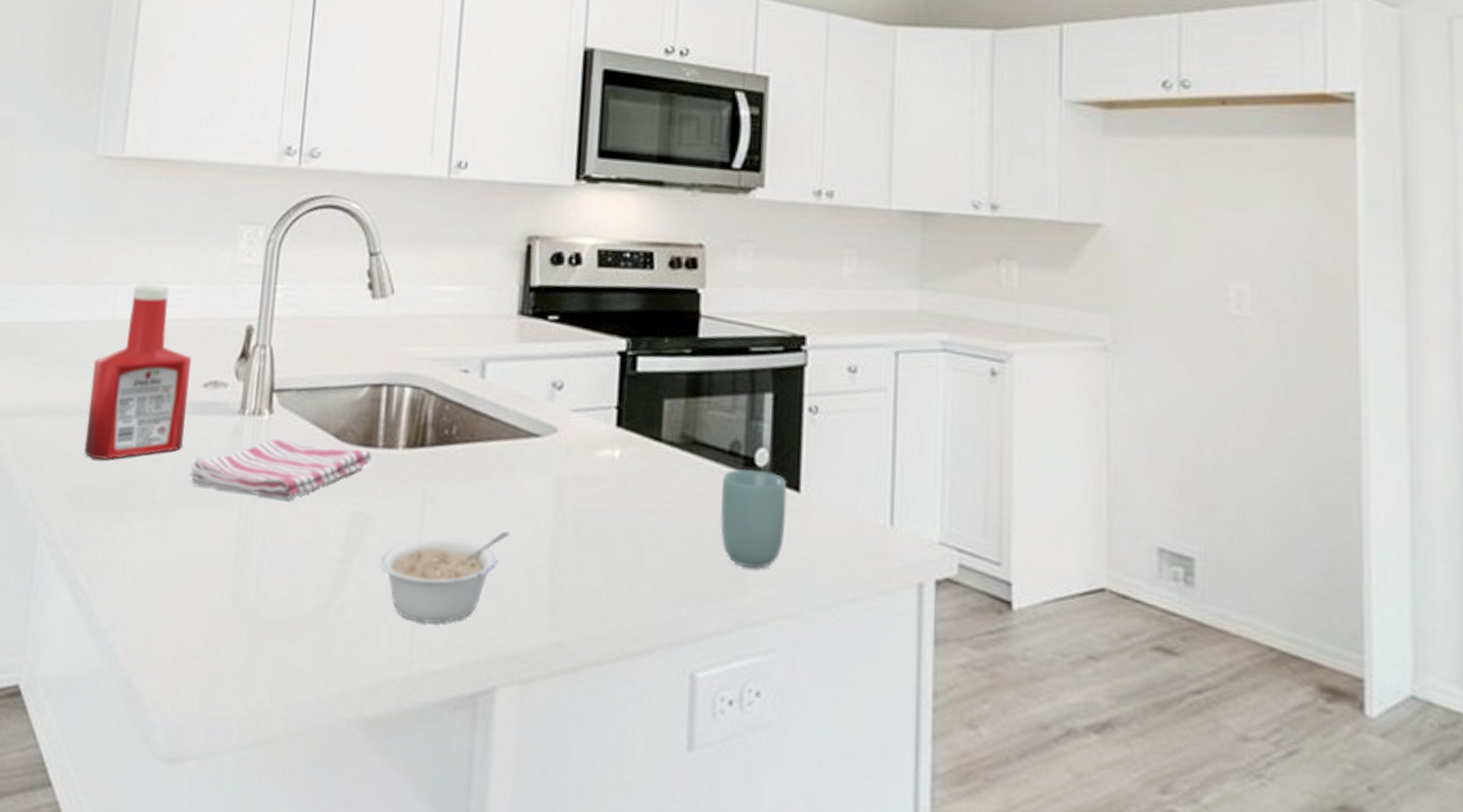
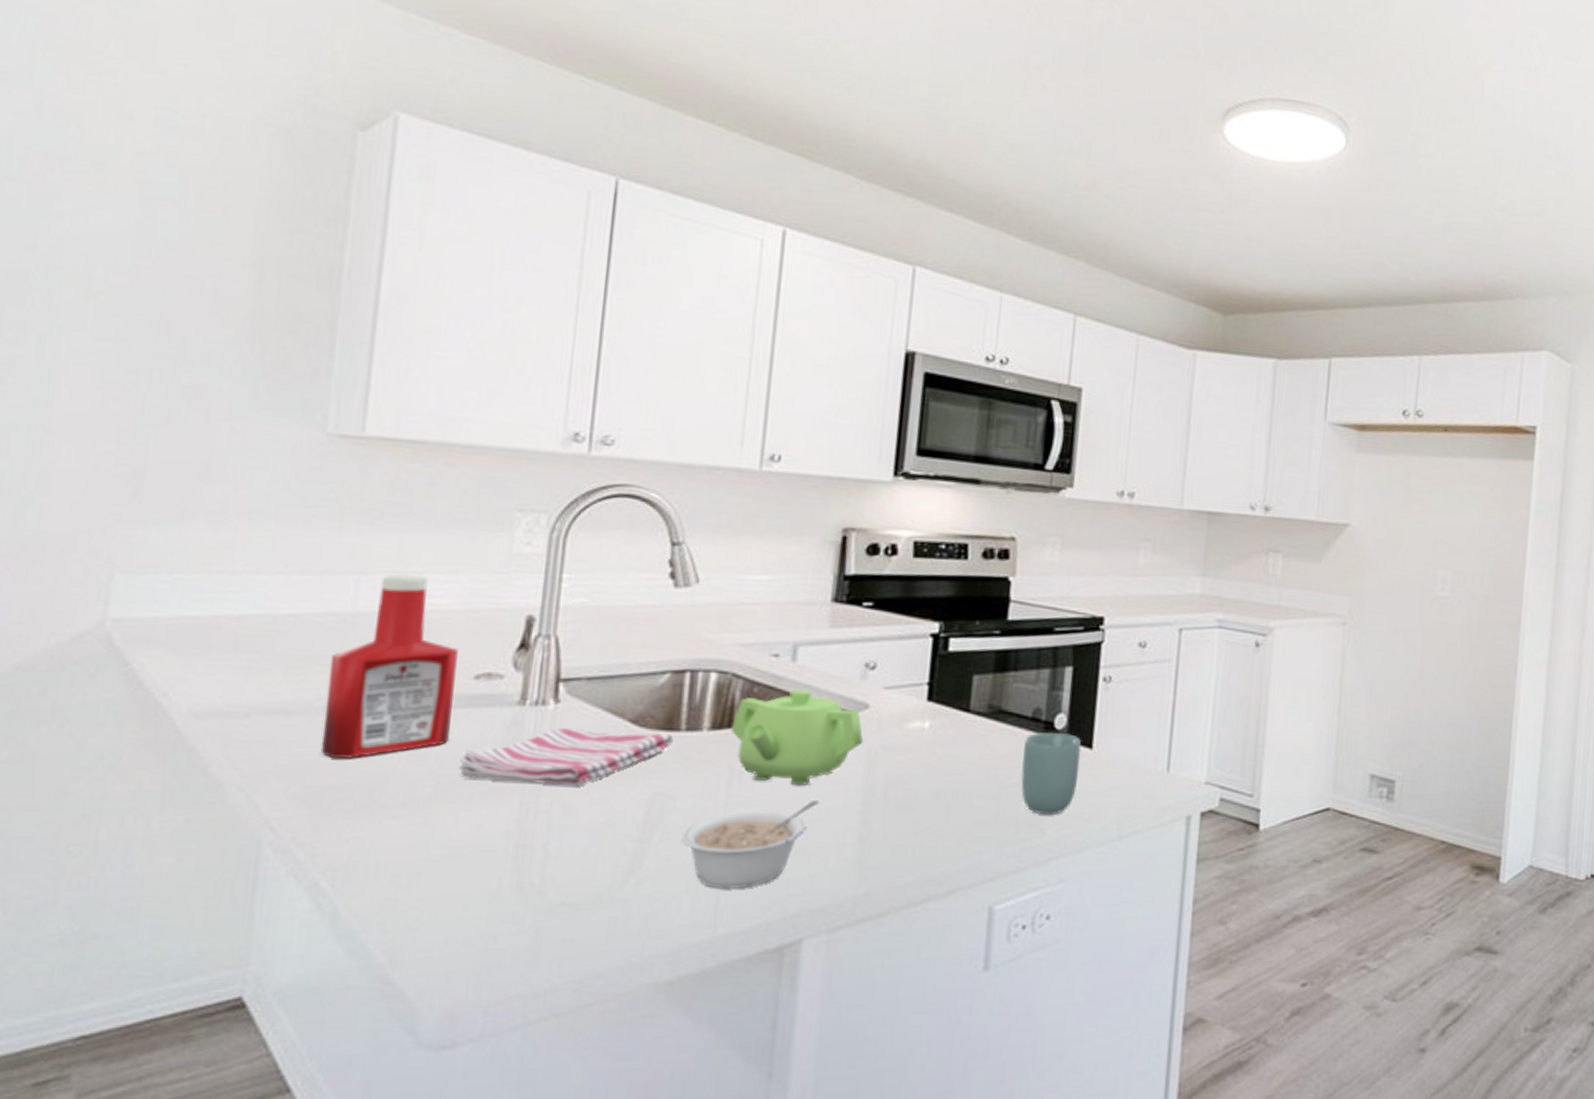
teapot: none [424,408,553,515] -> present [731,689,864,787]

